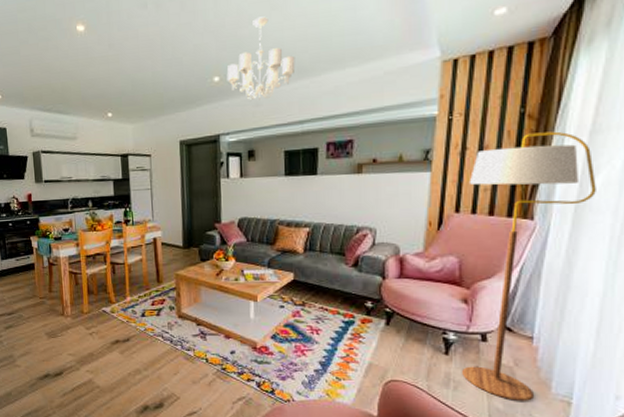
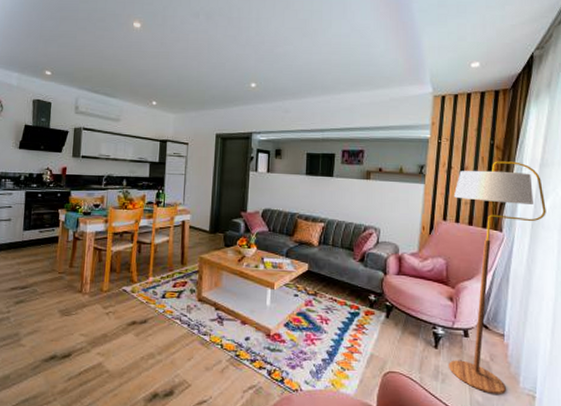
chandelier: present [226,16,296,100] -> none [262,40,320,108]

